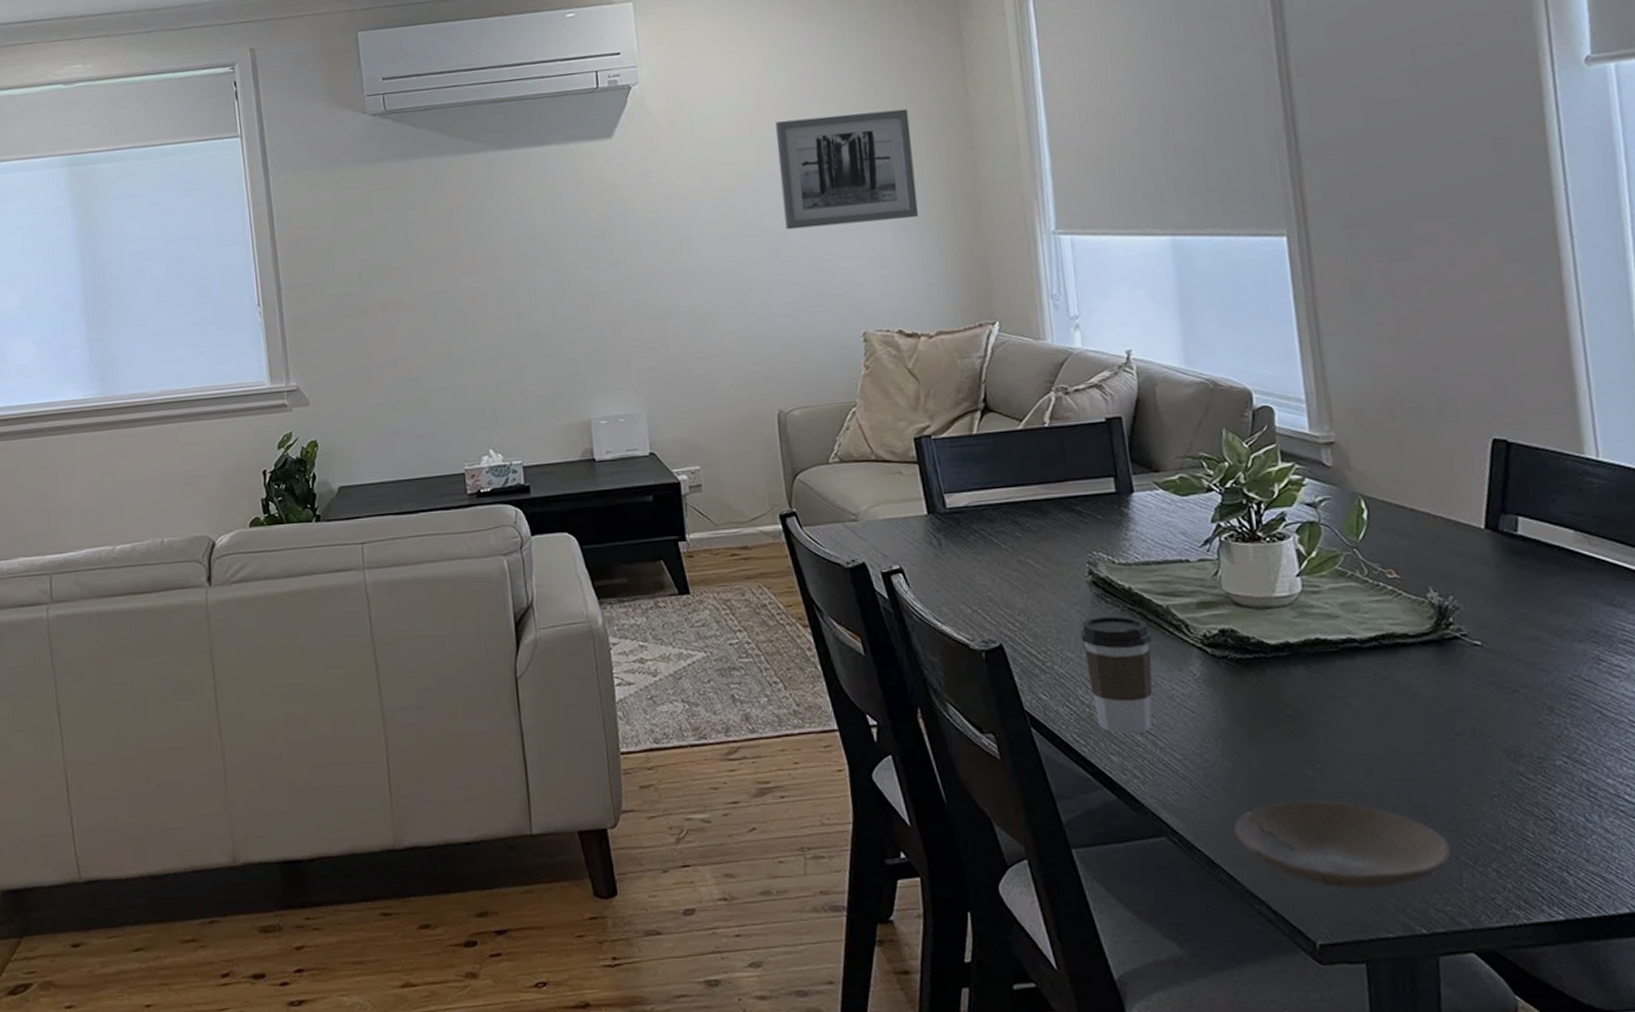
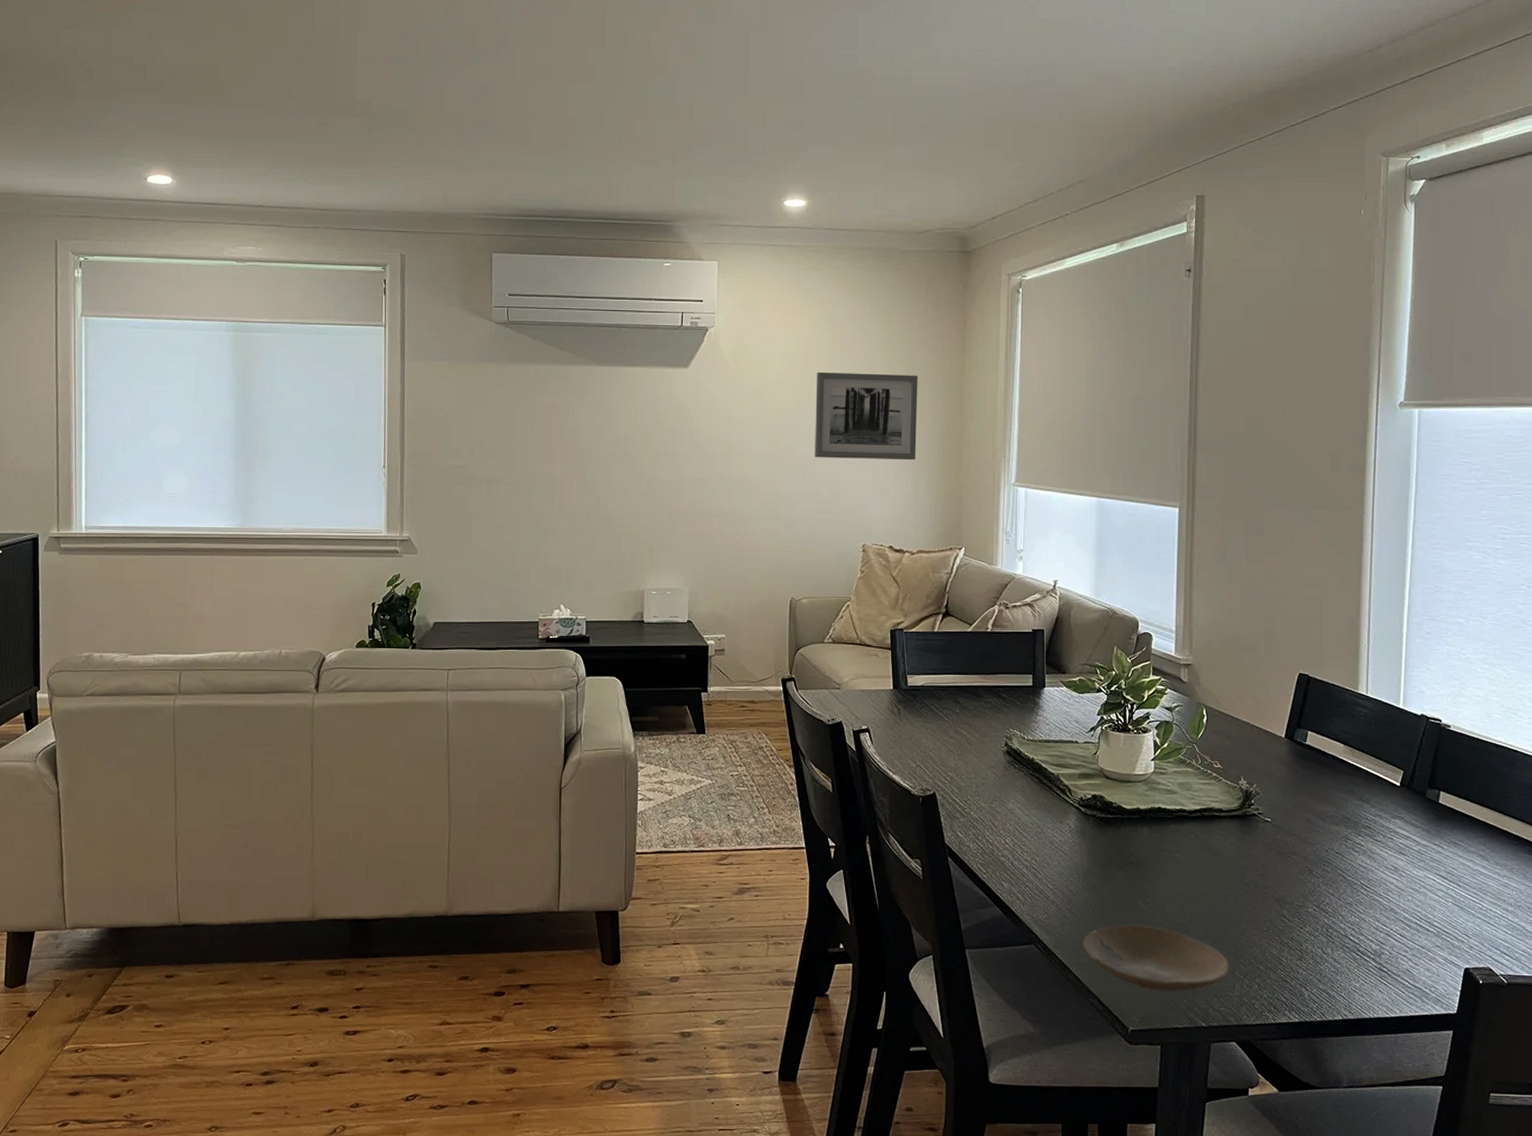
coffee cup: present [1080,615,1153,735] -> none [993,777,1044,868]

